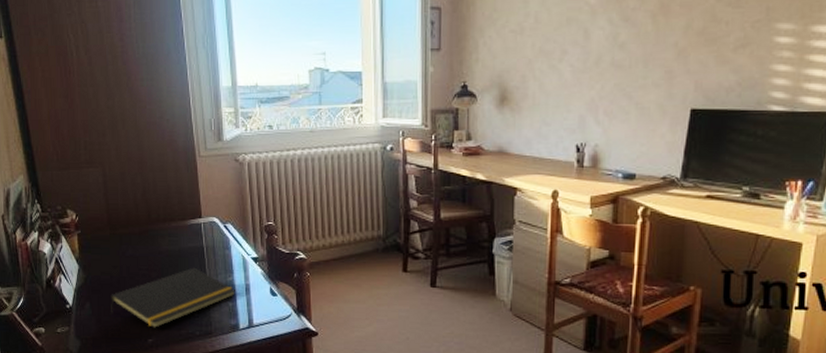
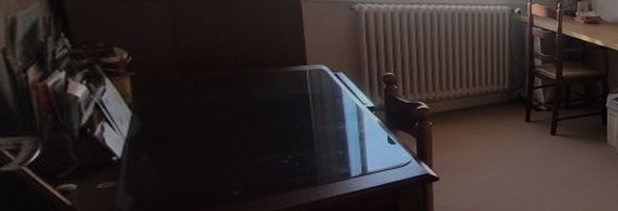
notepad: present [111,267,236,328] -> none [180,115,348,179]

